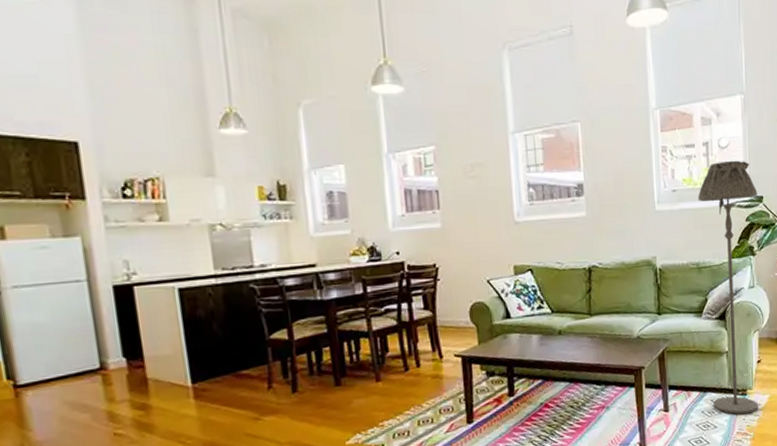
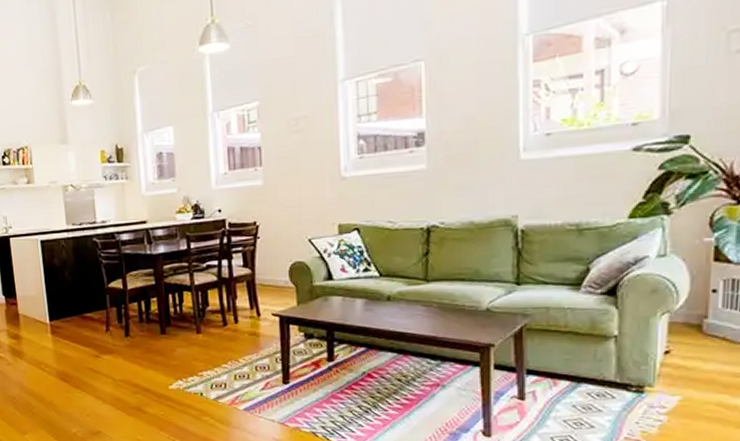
floor lamp: present [698,160,759,415] -> none [584,89,681,417]

